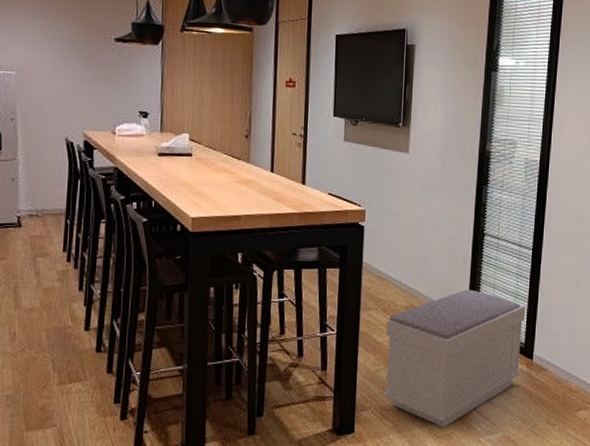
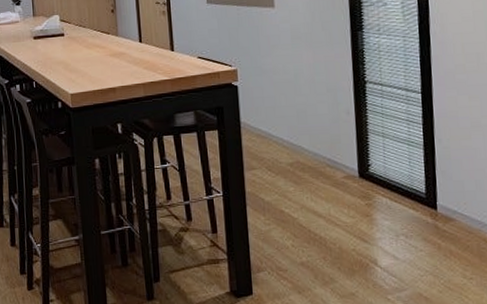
bench: present [382,289,526,428] -> none [273,140,425,286]

